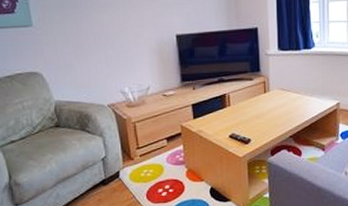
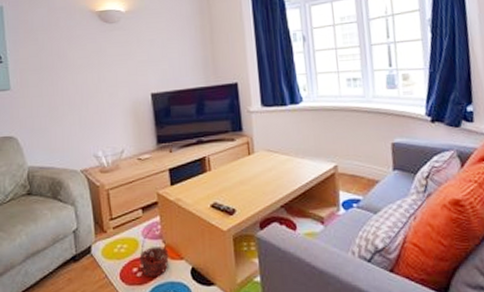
basket: none [164,156,191,196] -> present [139,228,169,277]

